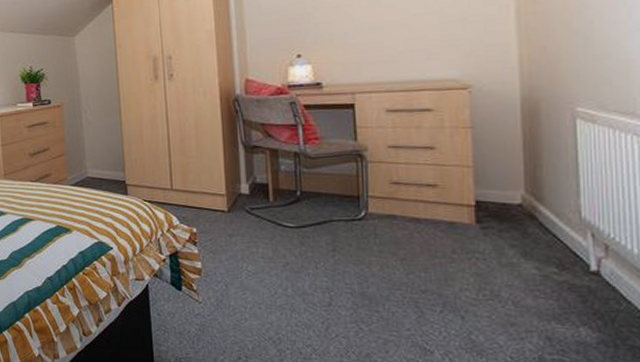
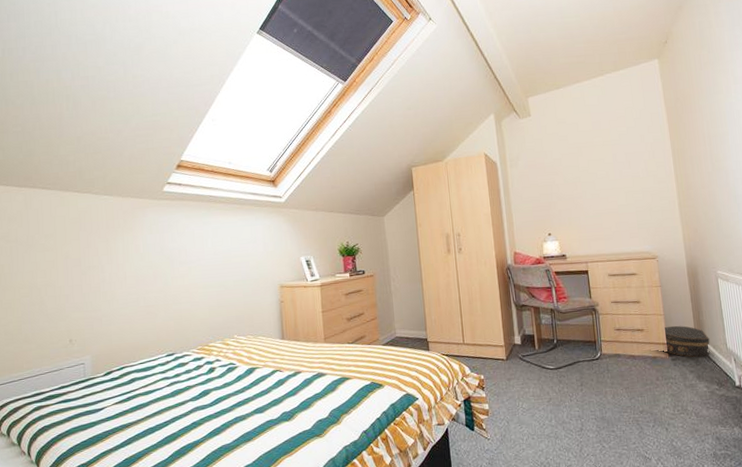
hat box: none [473,182,550,228] -> present [665,325,710,358]

